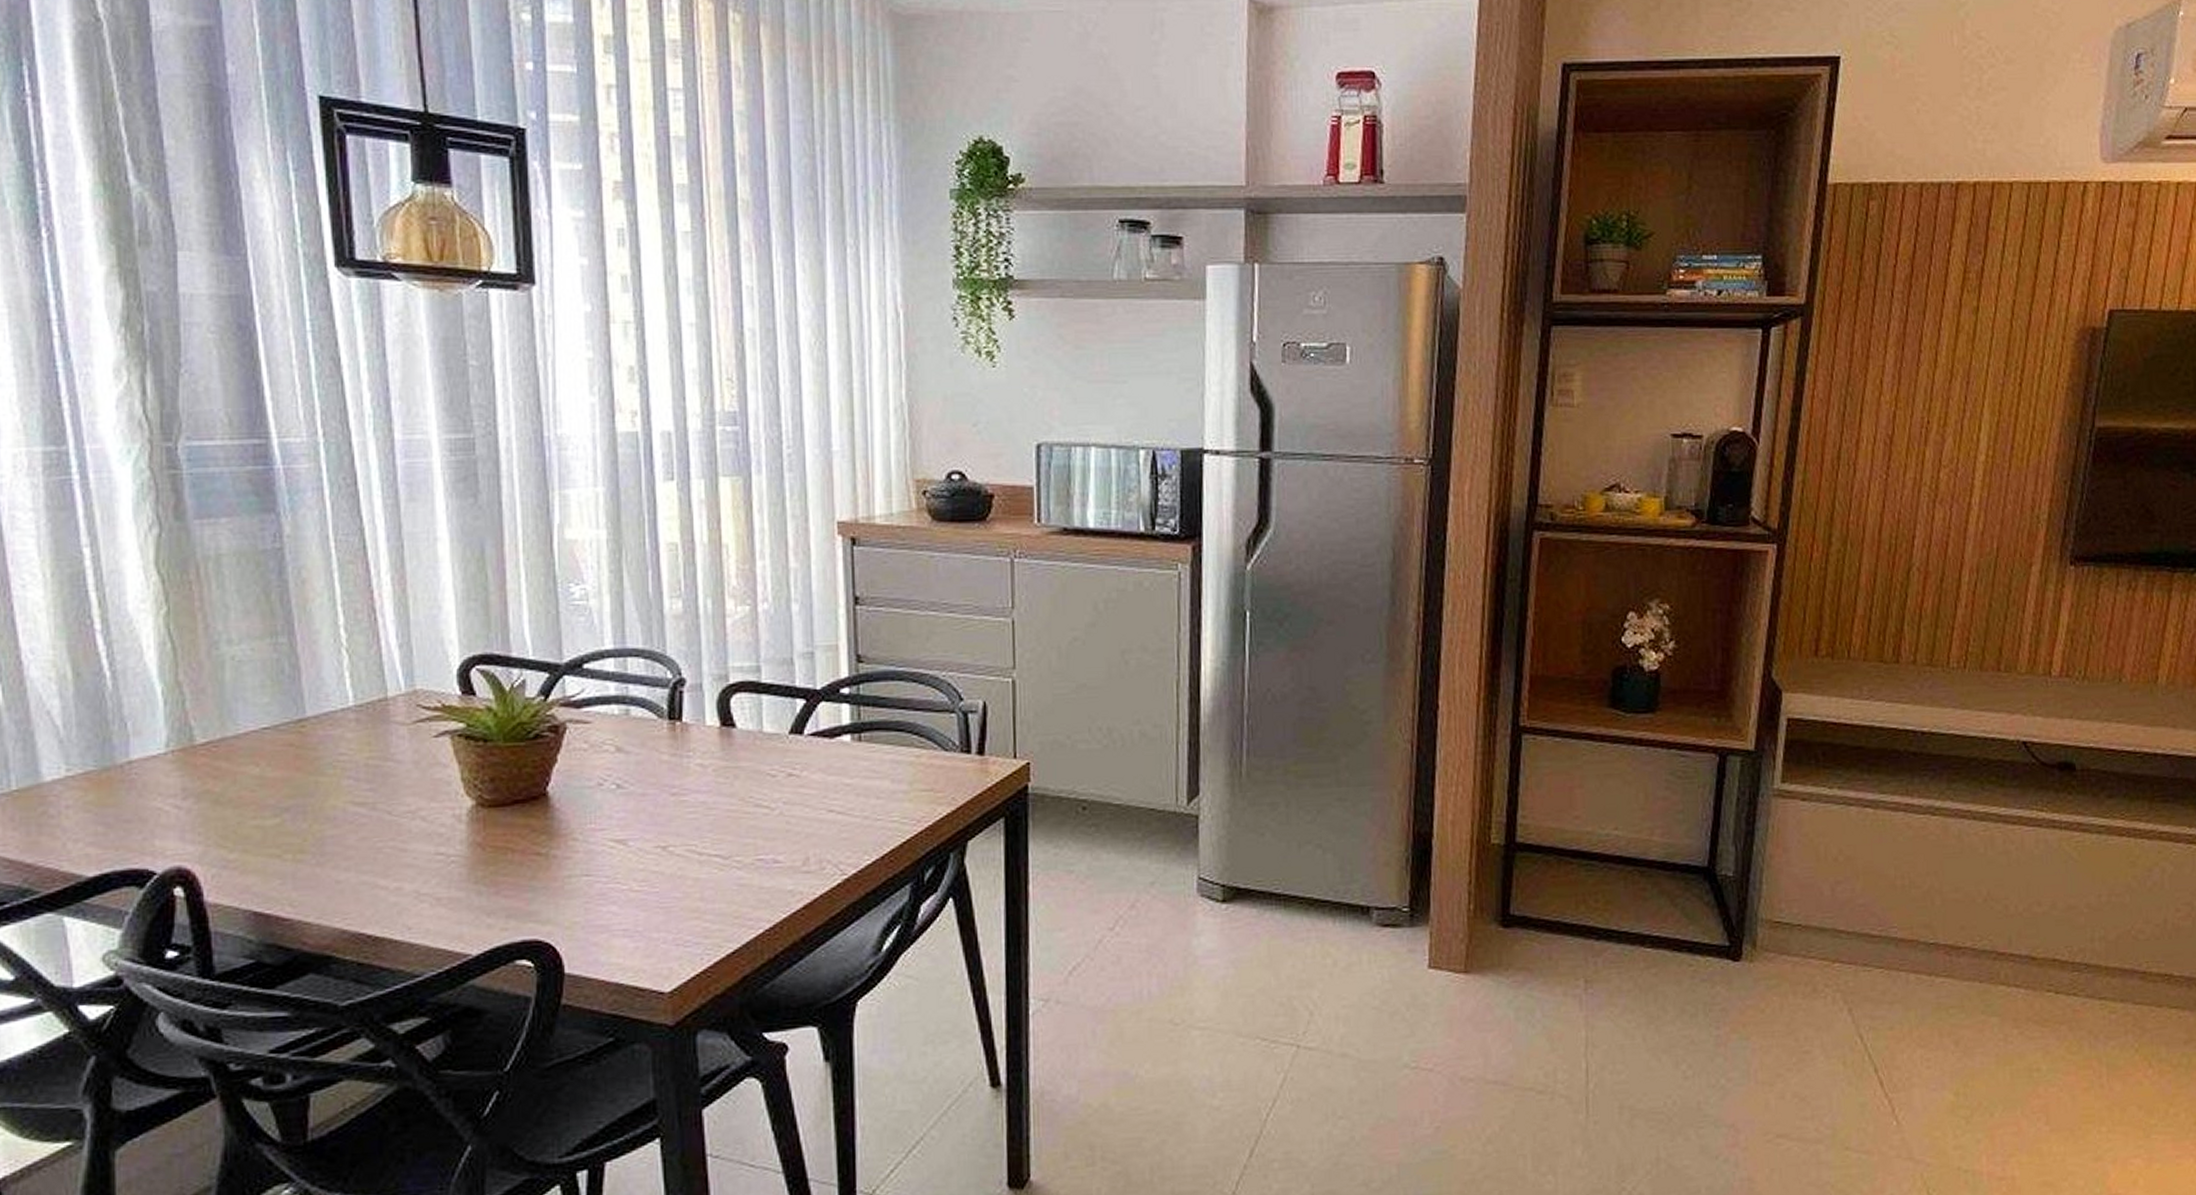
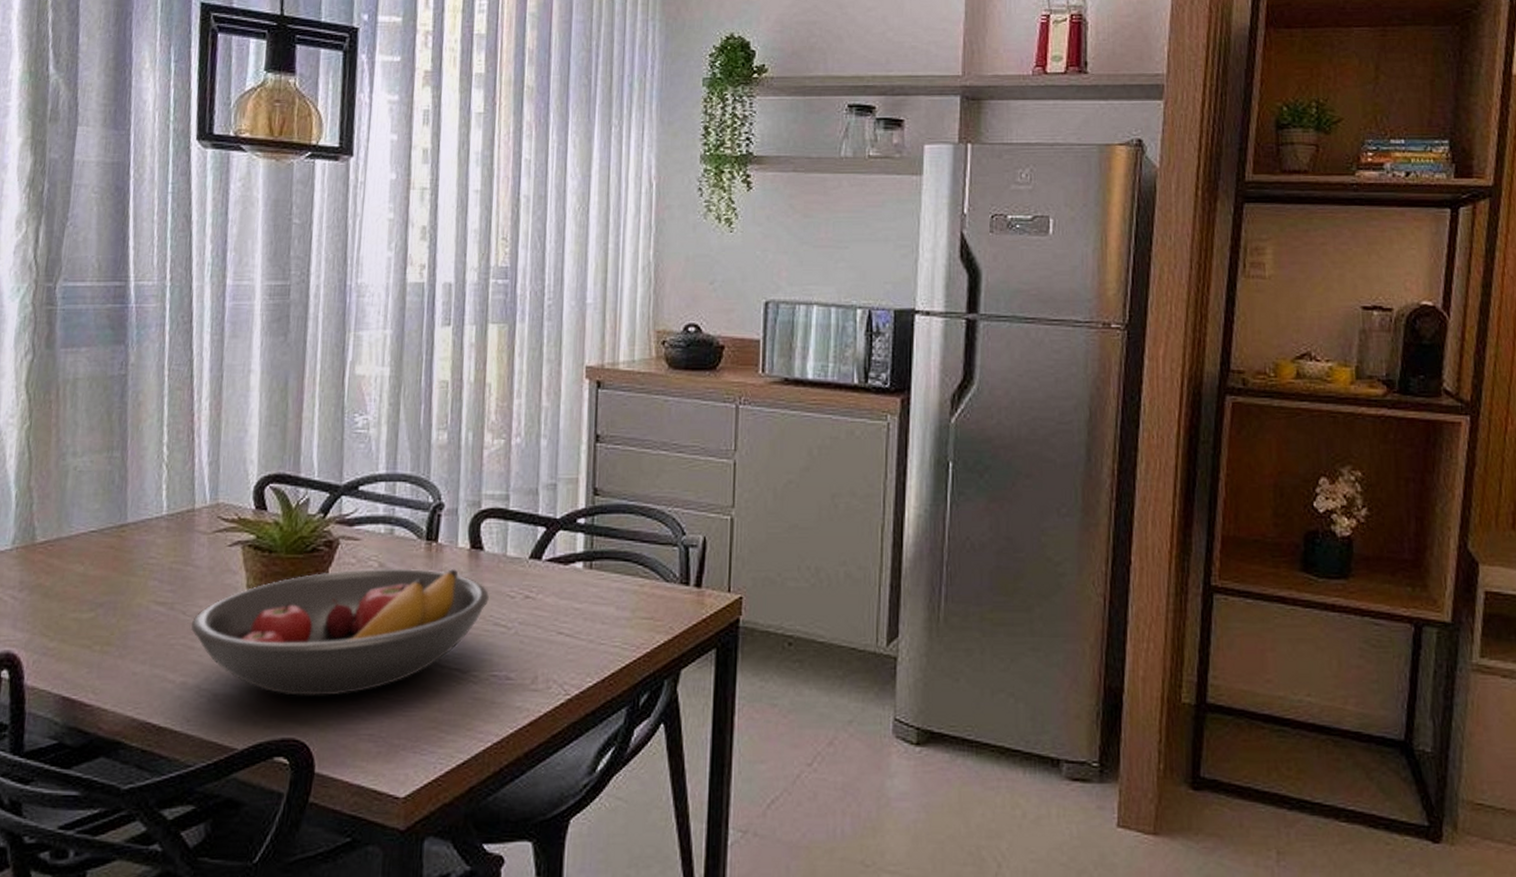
fruit bowl: none [399,748,747,894] -> present [190,568,489,696]

